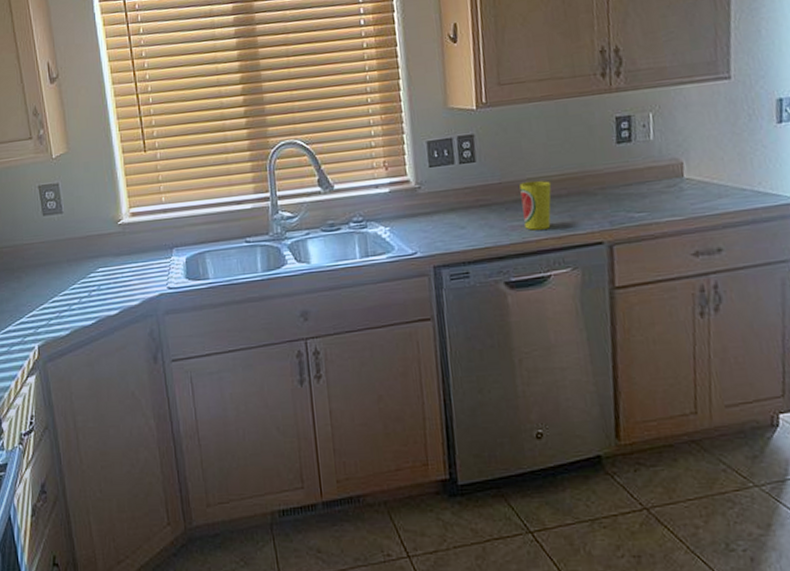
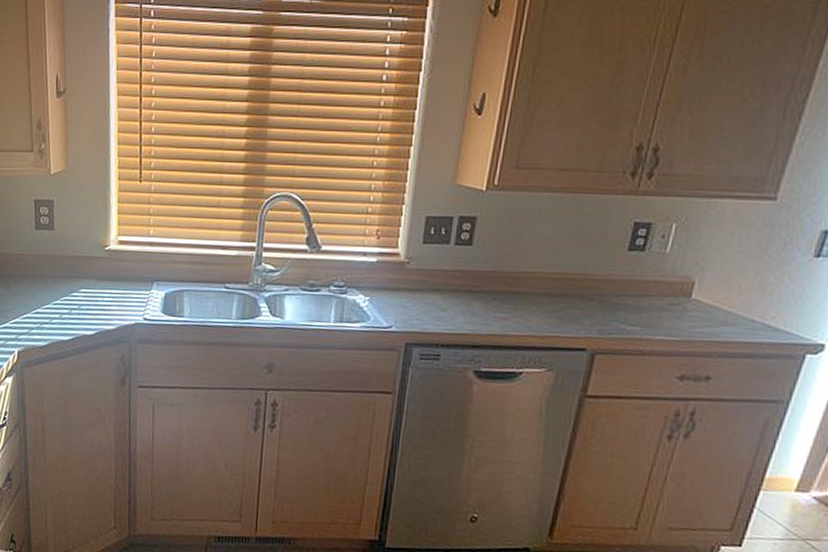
cup: present [519,180,552,230] -> none [508,274,547,326]

